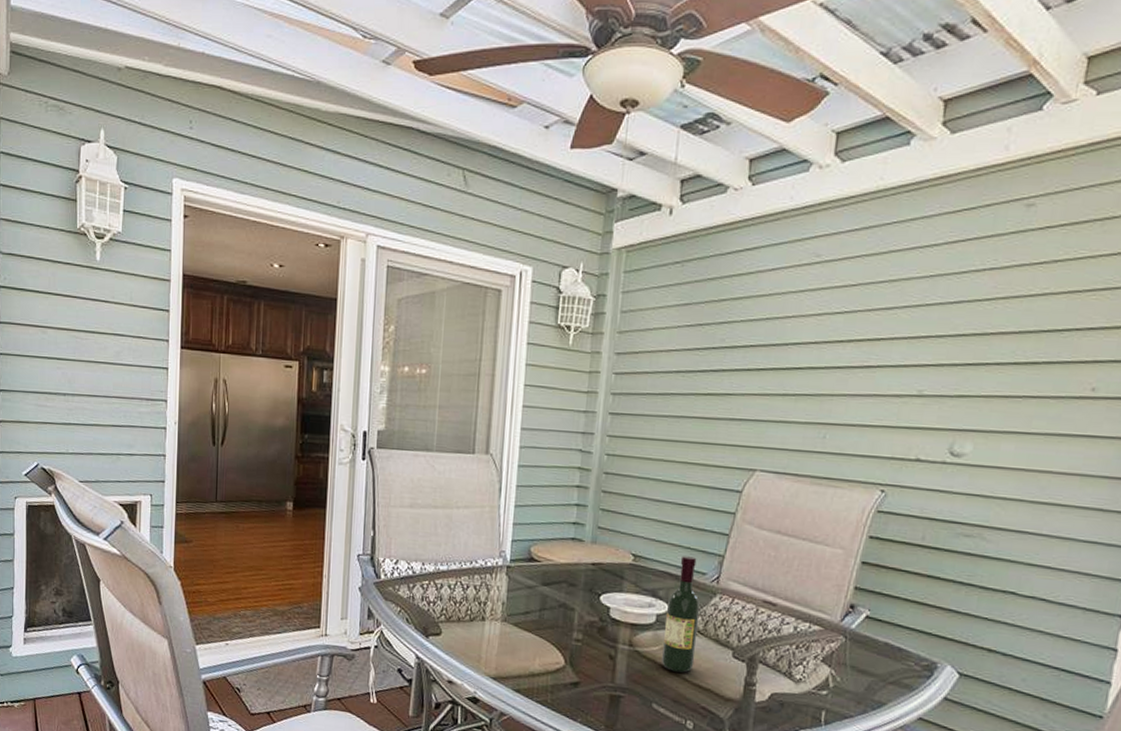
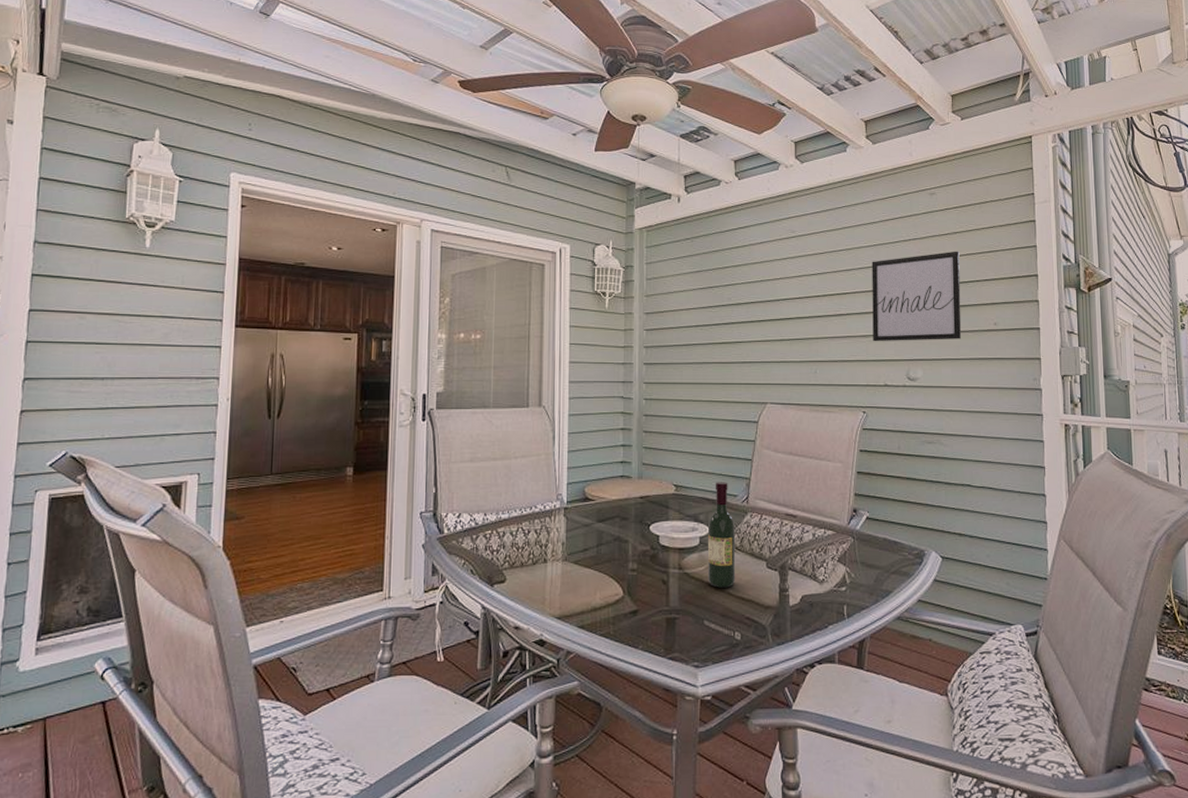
wall art: none [908,286,1058,407] -> present [871,251,962,342]

